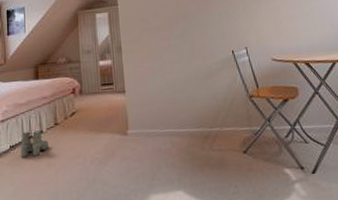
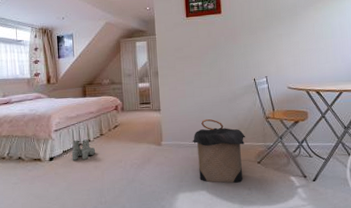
laundry hamper: none [163,100,228,180] -> present [192,119,246,183]

